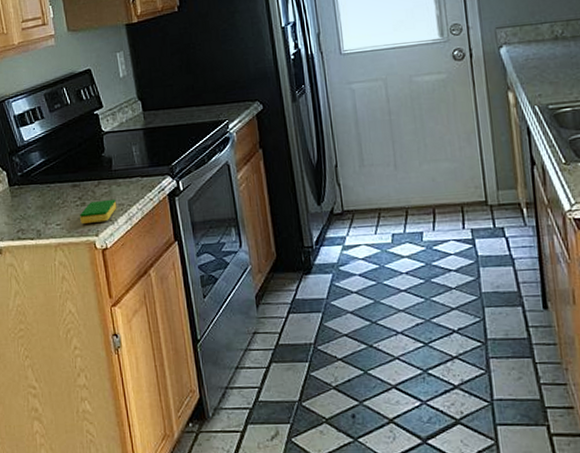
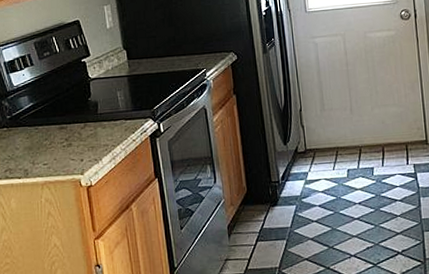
dish sponge: present [80,199,117,224] -> none [66,140,102,163]

